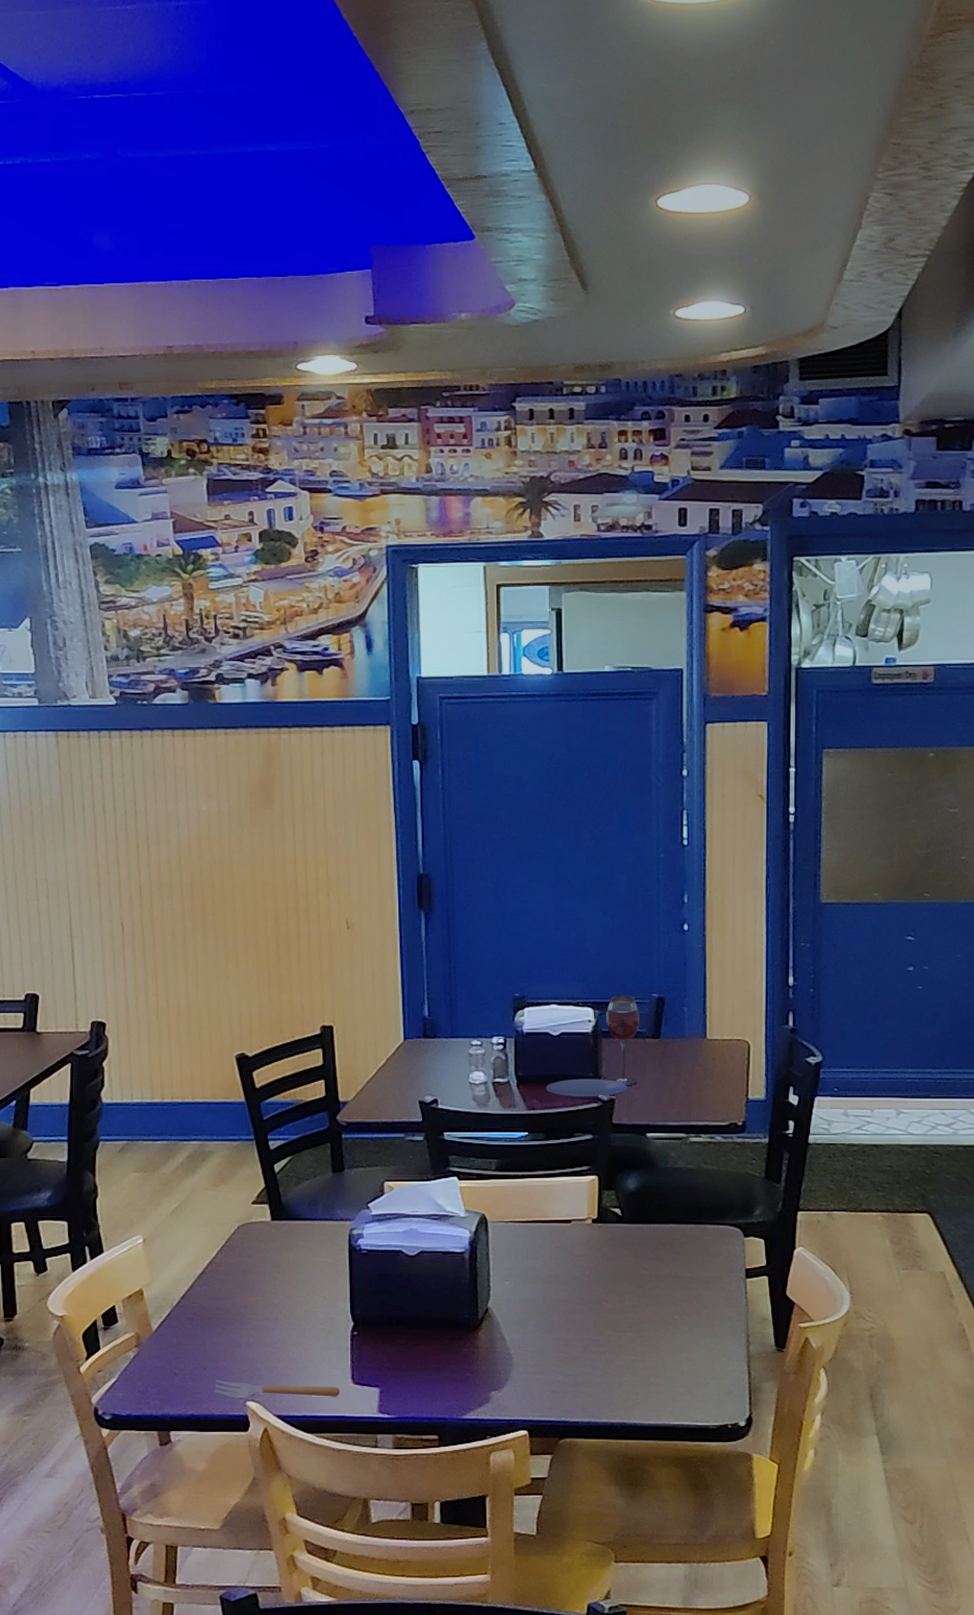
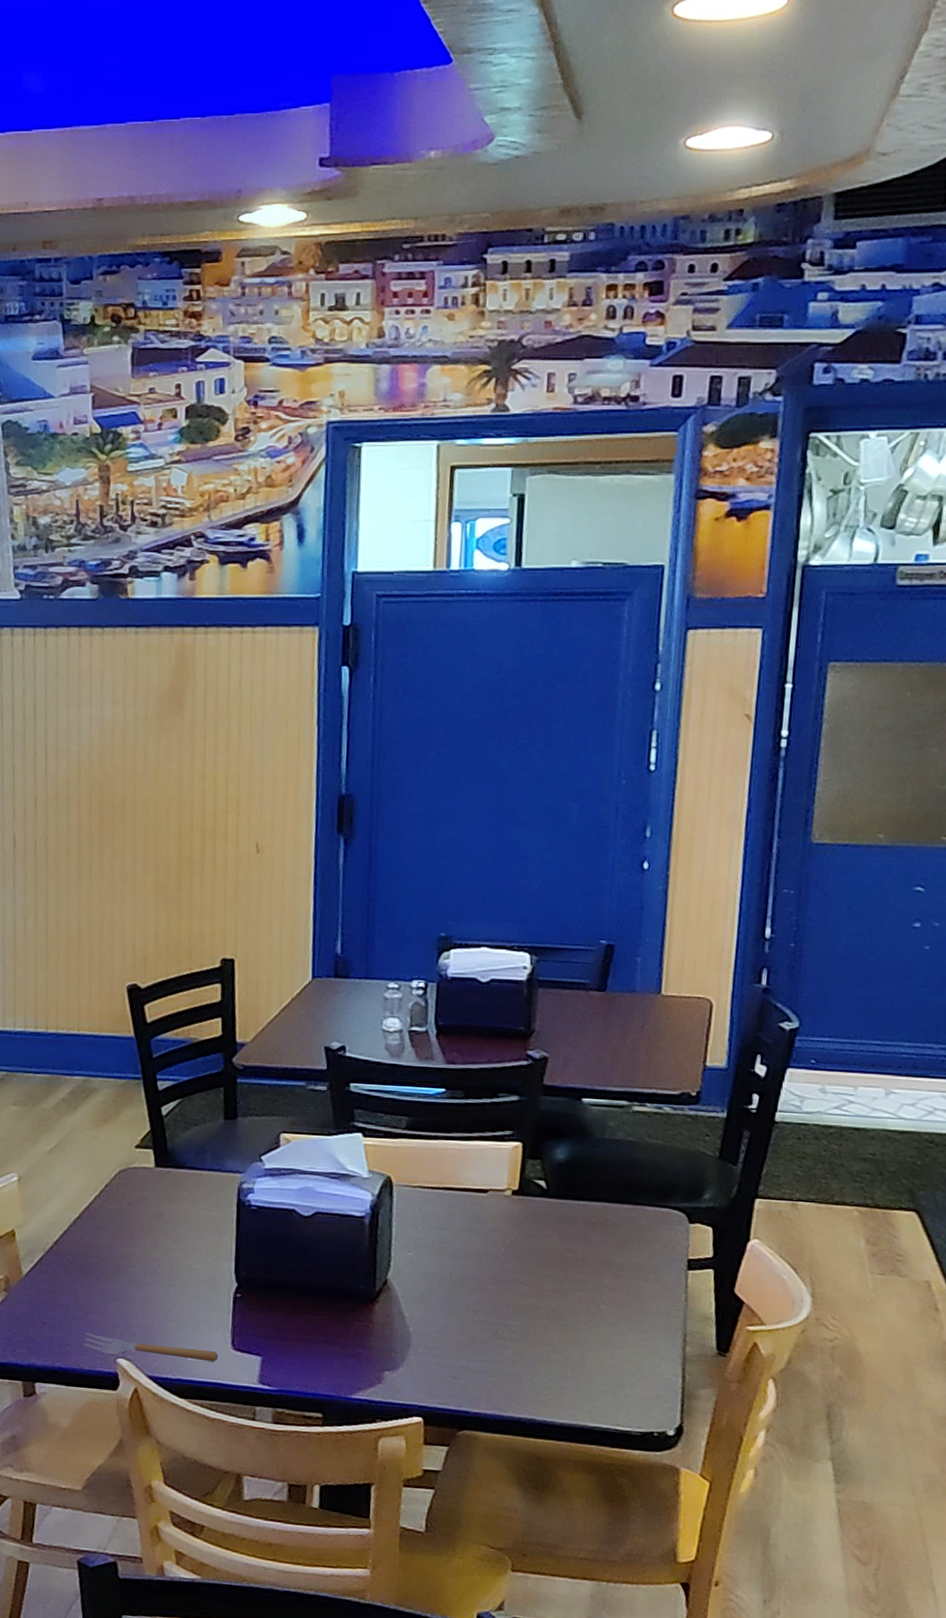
plate: present [545,1079,628,1101] -> none [468,1032,564,1057]
wineglass: present [606,995,640,1086] -> none [544,940,585,1044]

